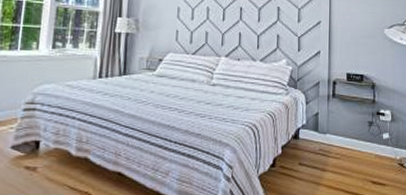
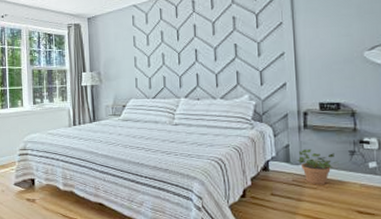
potted plant: none [324,117,359,155] -> present [297,148,339,185]

